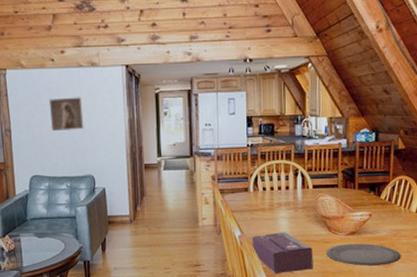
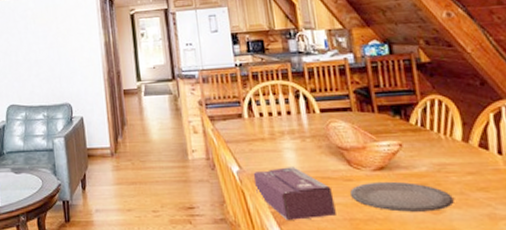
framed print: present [50,97,84,132] -> none [26,22,60,59]

